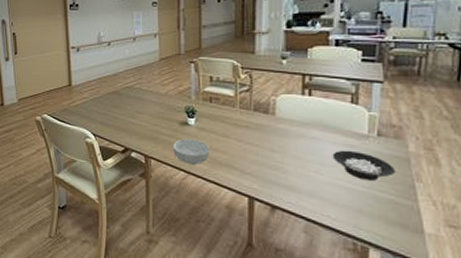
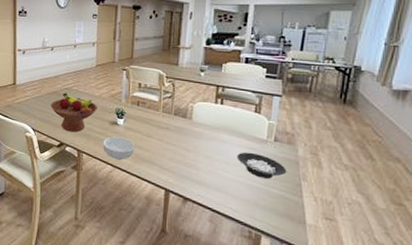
fruit bowl: none [112,92,164,136] -> present [51,92,97,133]

